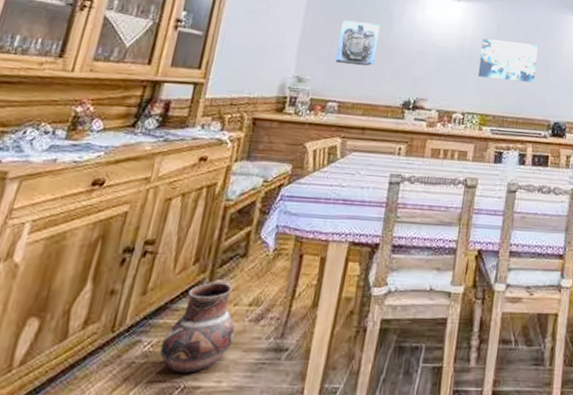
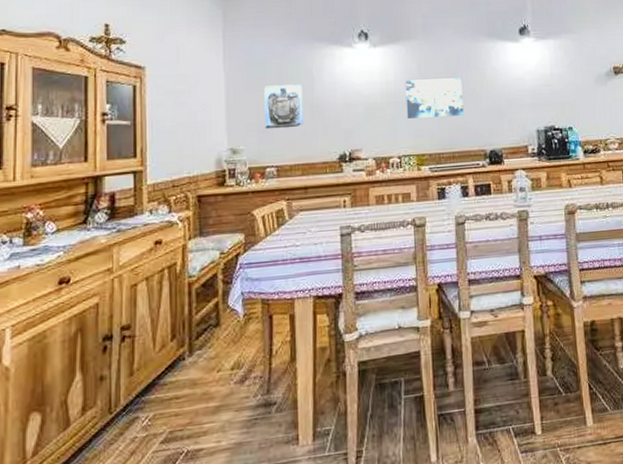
ceramic pot: present [159,281,235,373] -> none [158,351,224,441]

